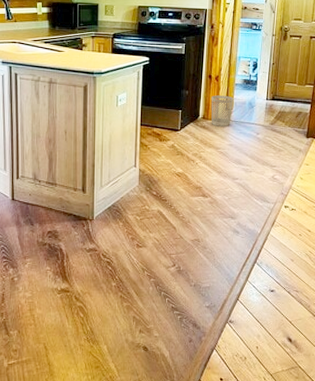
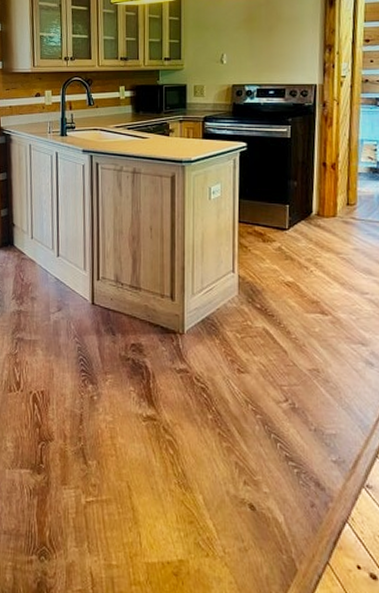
wastebasket: present [211,95,234,126] -> none [326,187,357,226]

